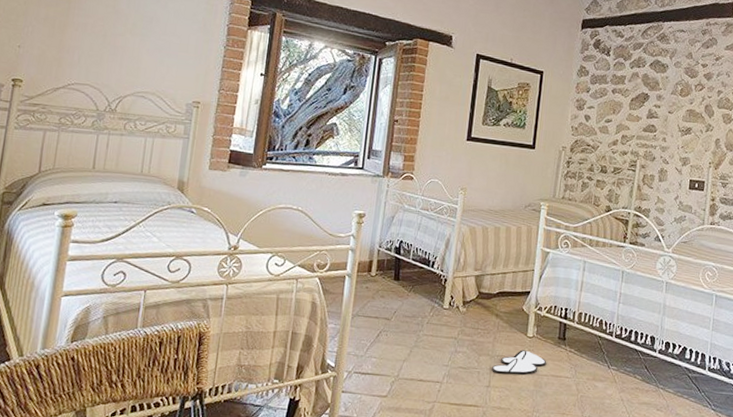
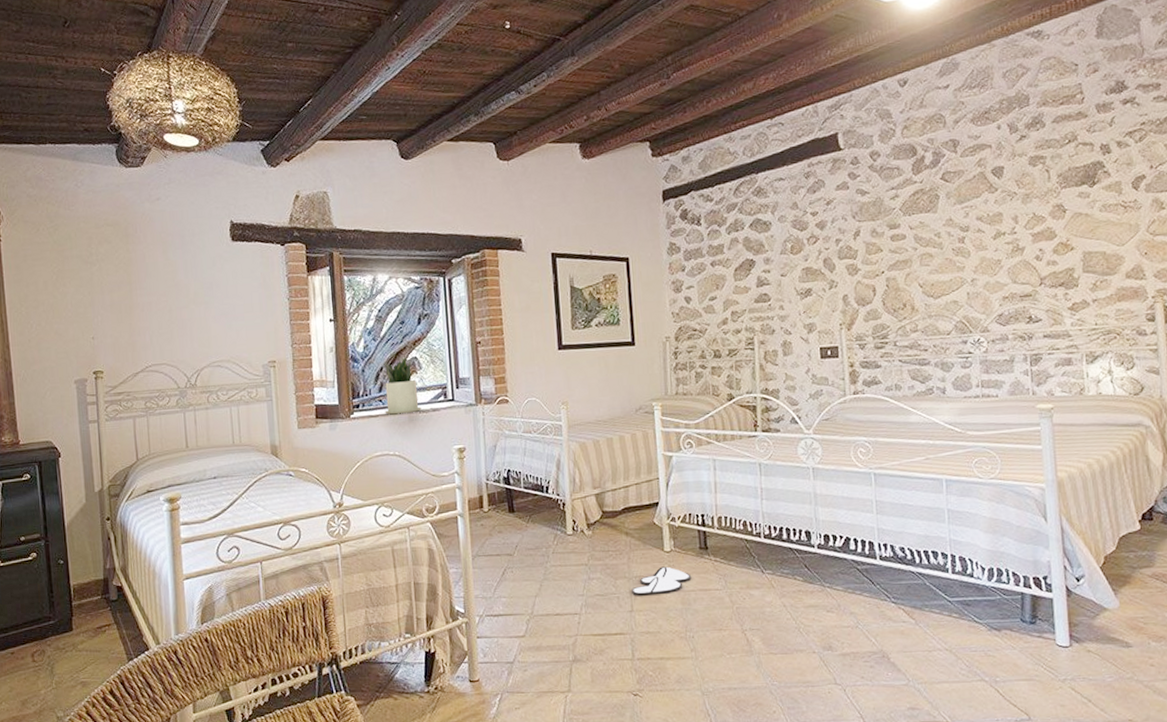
planter: none [296,120,332,174] -> present [383,357,422,415]

